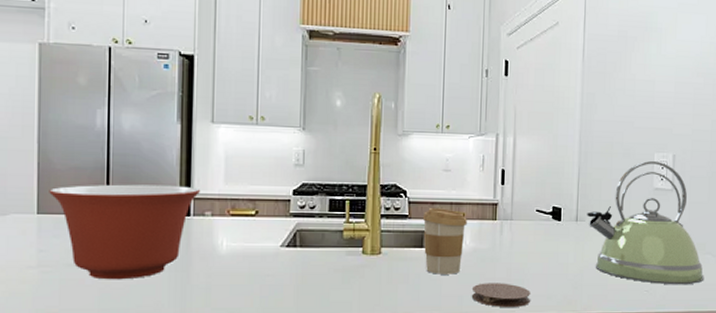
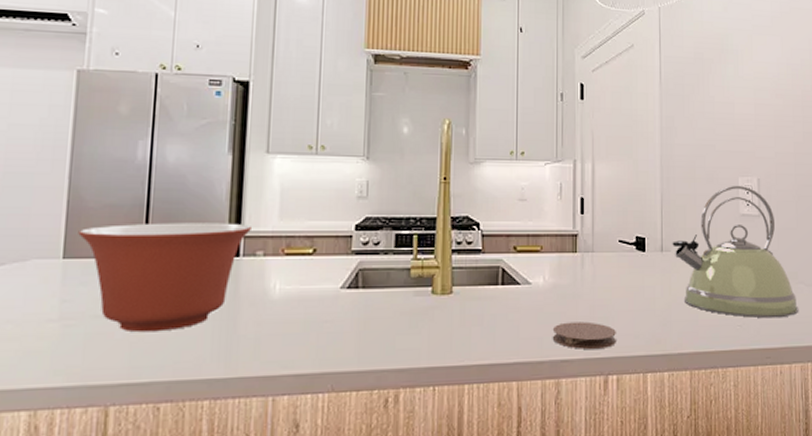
coffee cup: present [422,208,467,274] -> none [497,241,545,315]

